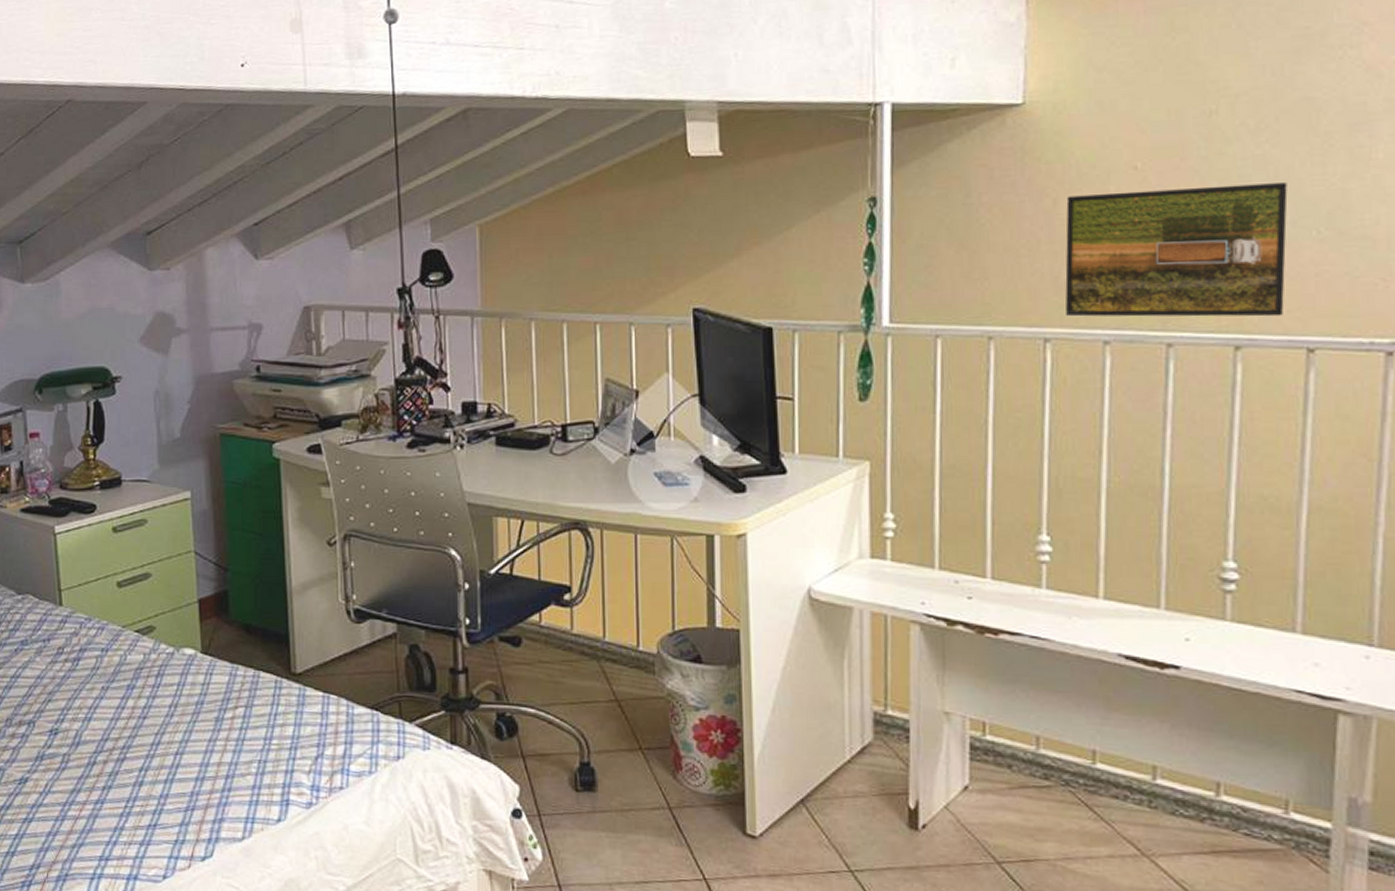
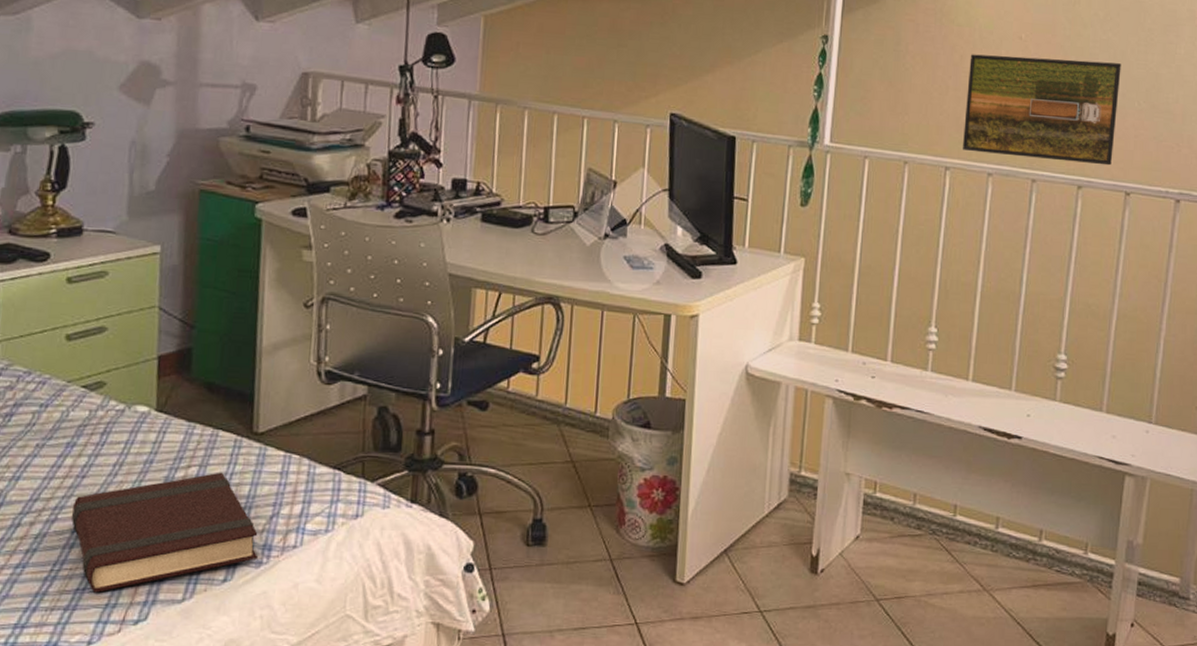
book: none [137,712,307,830] -> present [71,472,258,594]

